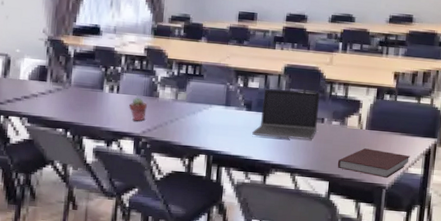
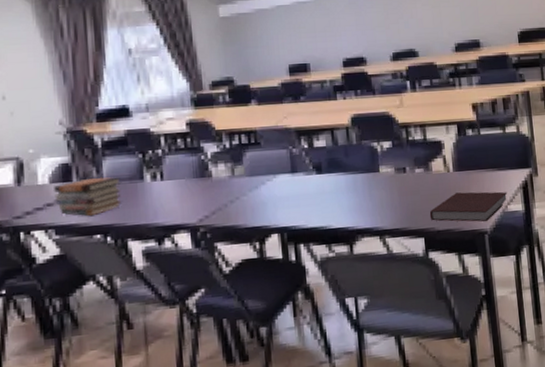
book stack: none [31,80,86,112] -> present [54,177,122,216]
potted succulent: present [129,97,147,121] -> none [178,180,201,209]
laptop computer: present [252,88,320,140] -> none [328,139,400,201]

